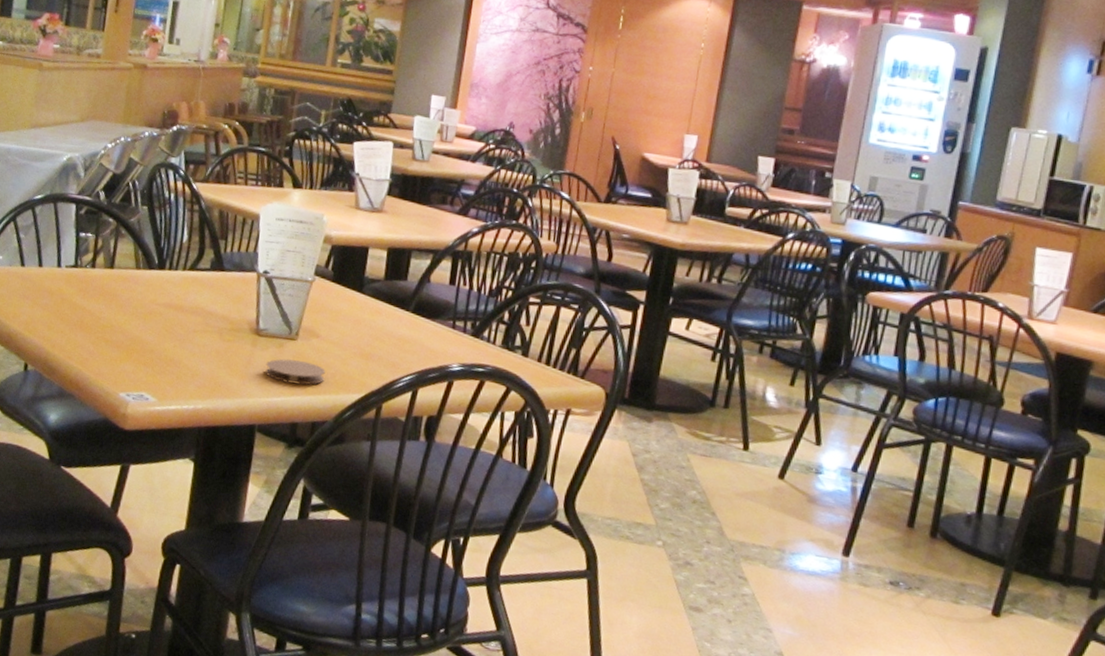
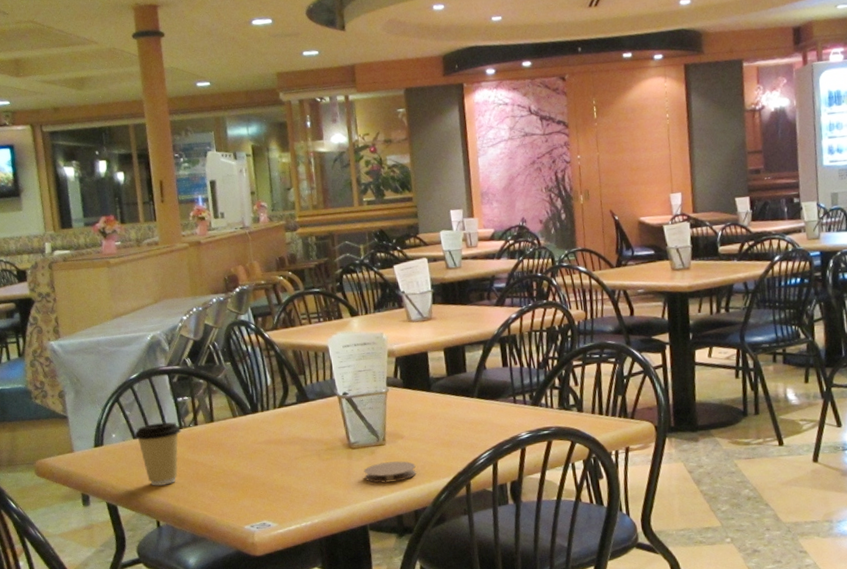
coffee cup: none [22,254,76,326] -> present [134,422,181,486]

